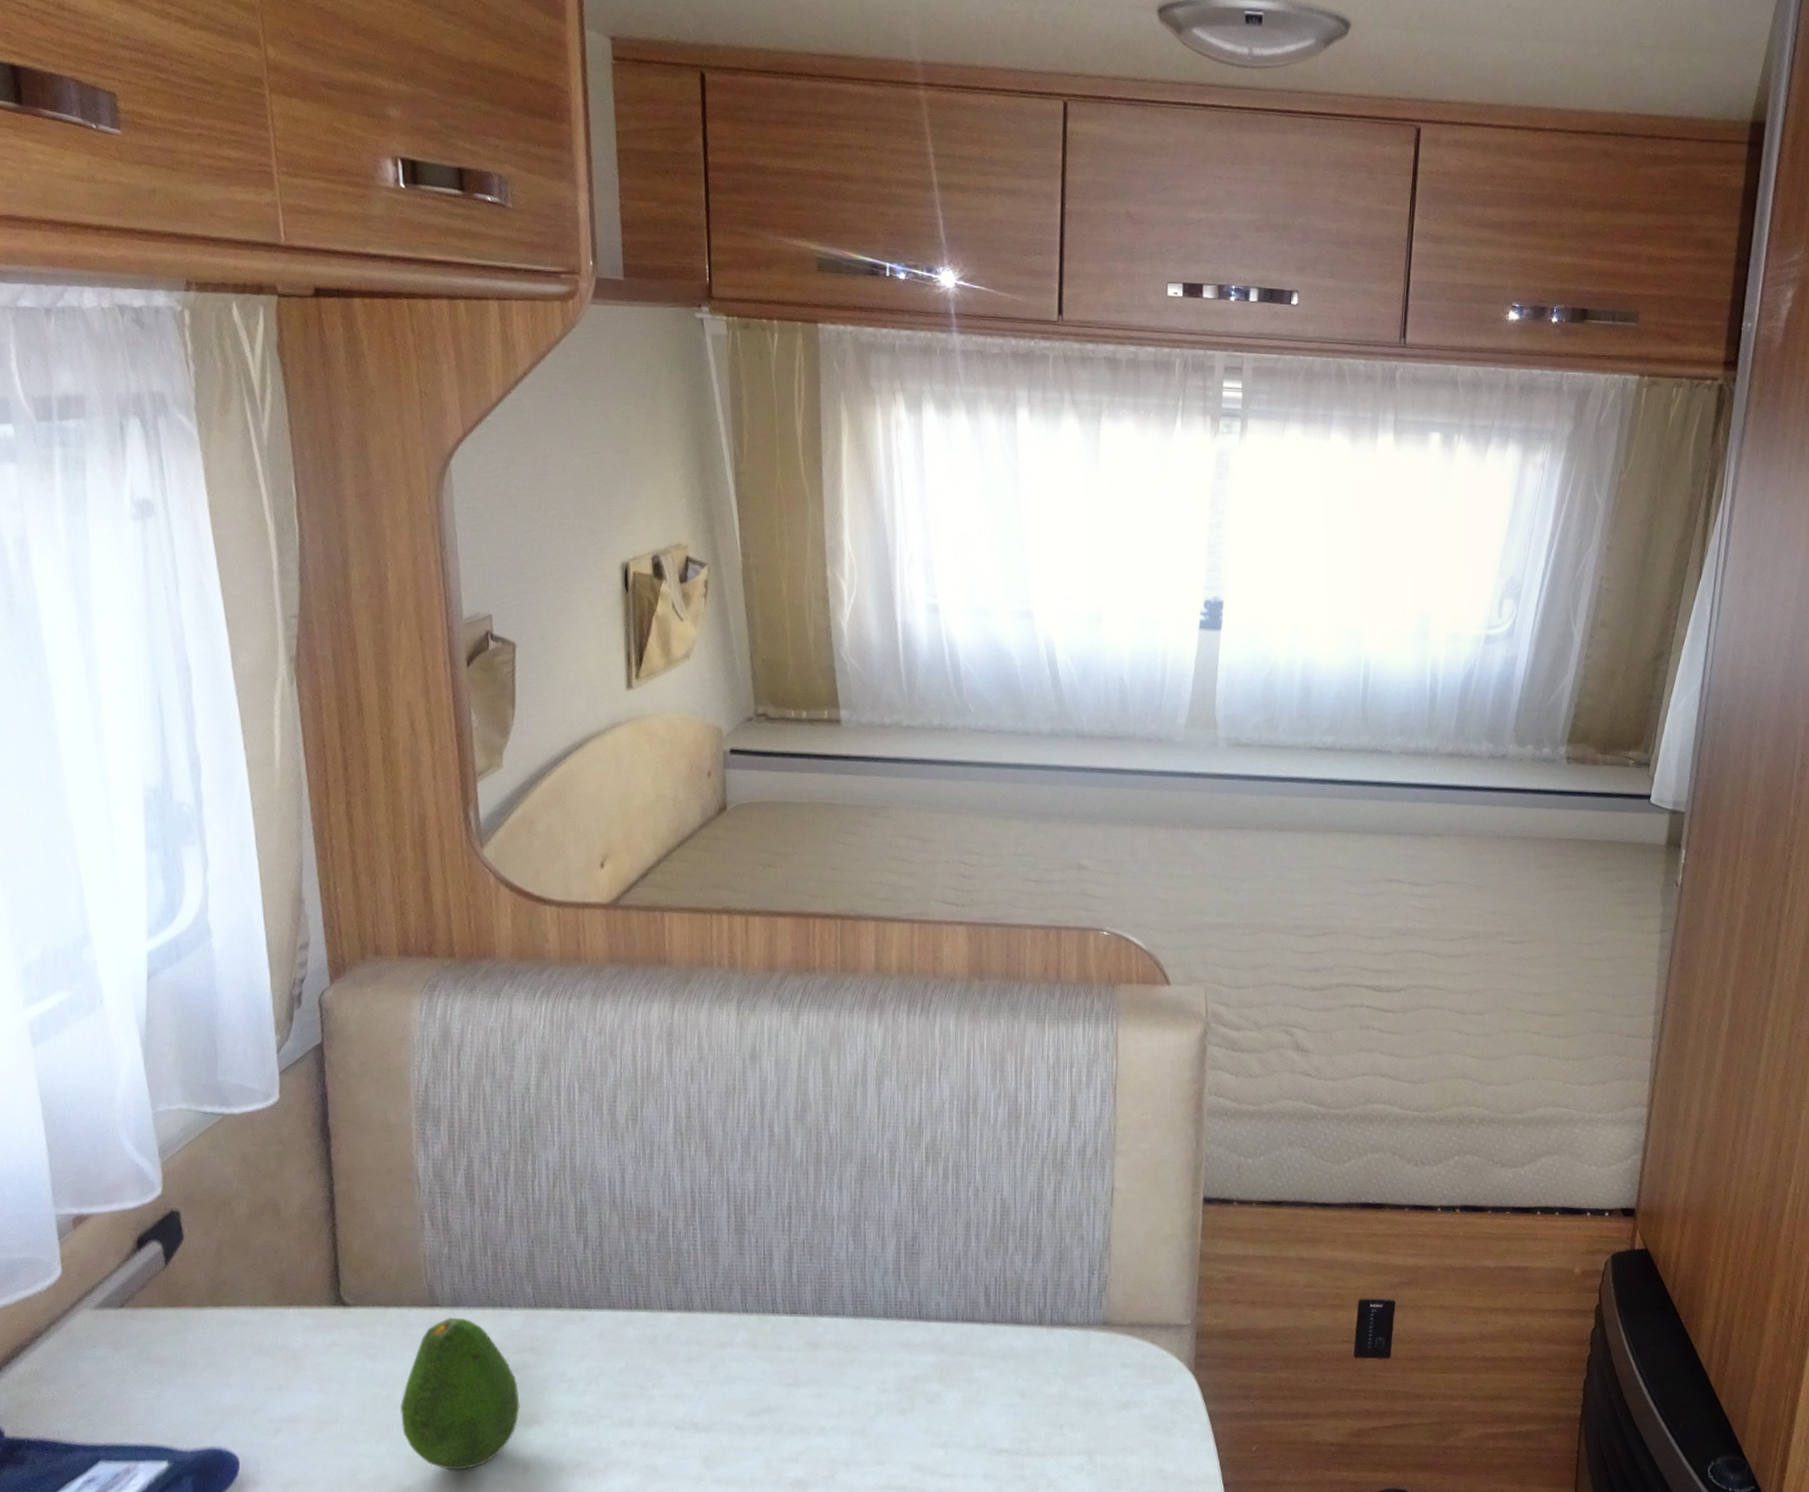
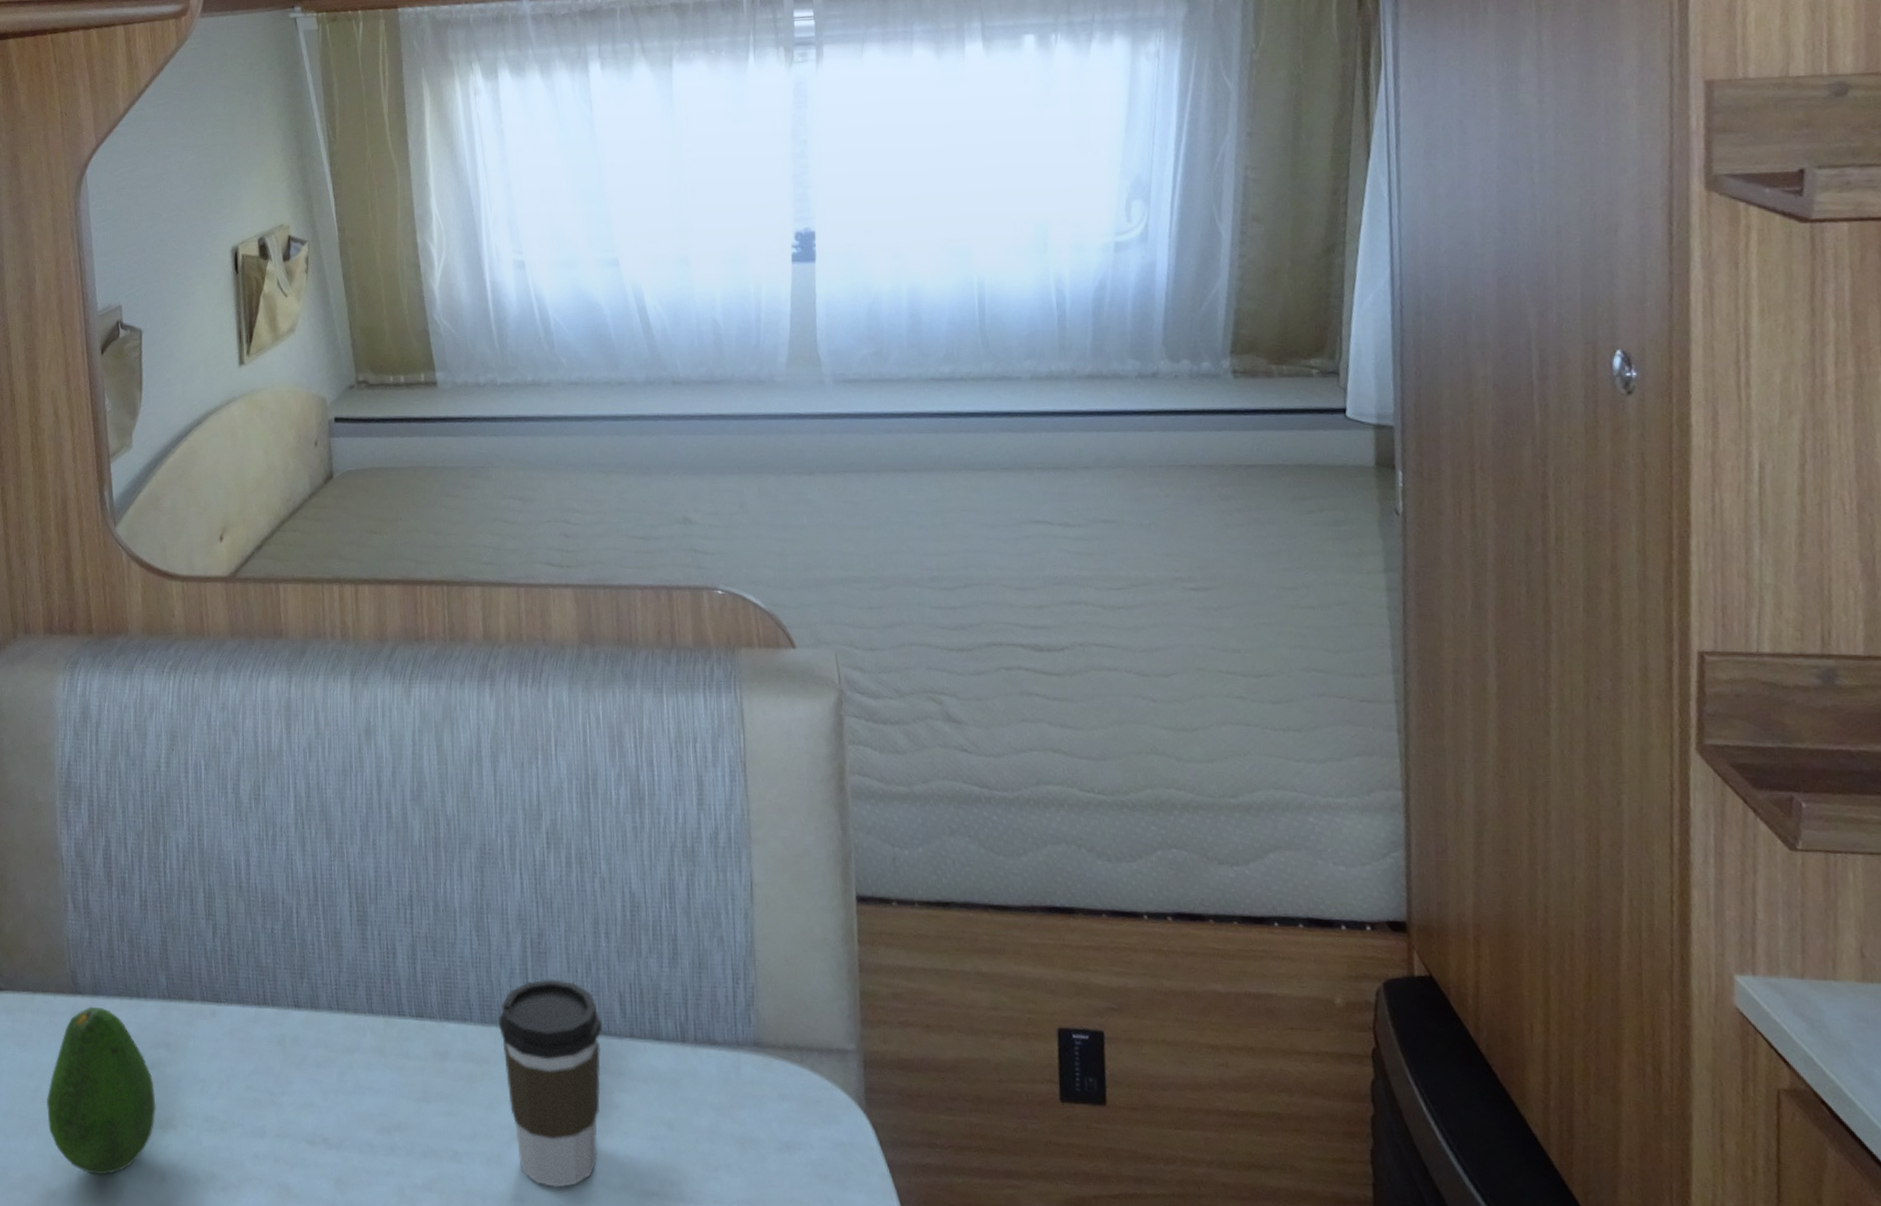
coffee cup: none [869,1276,968,1453] -> present [497,979,603,1189]

